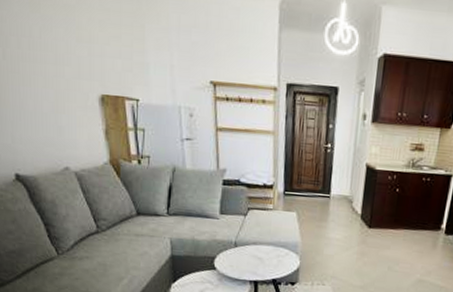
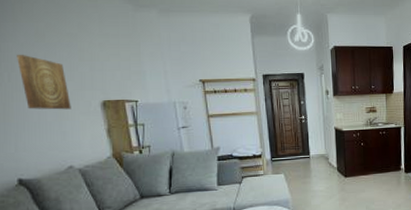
wall art: none [11,25,68,101] -> present [17,54,71,110]

